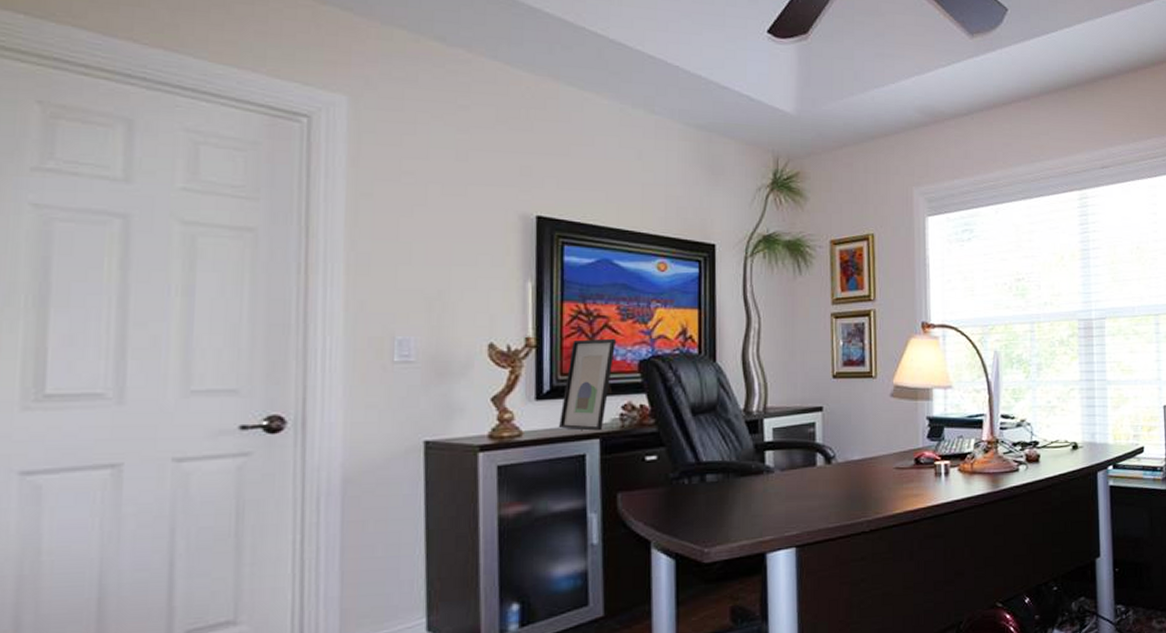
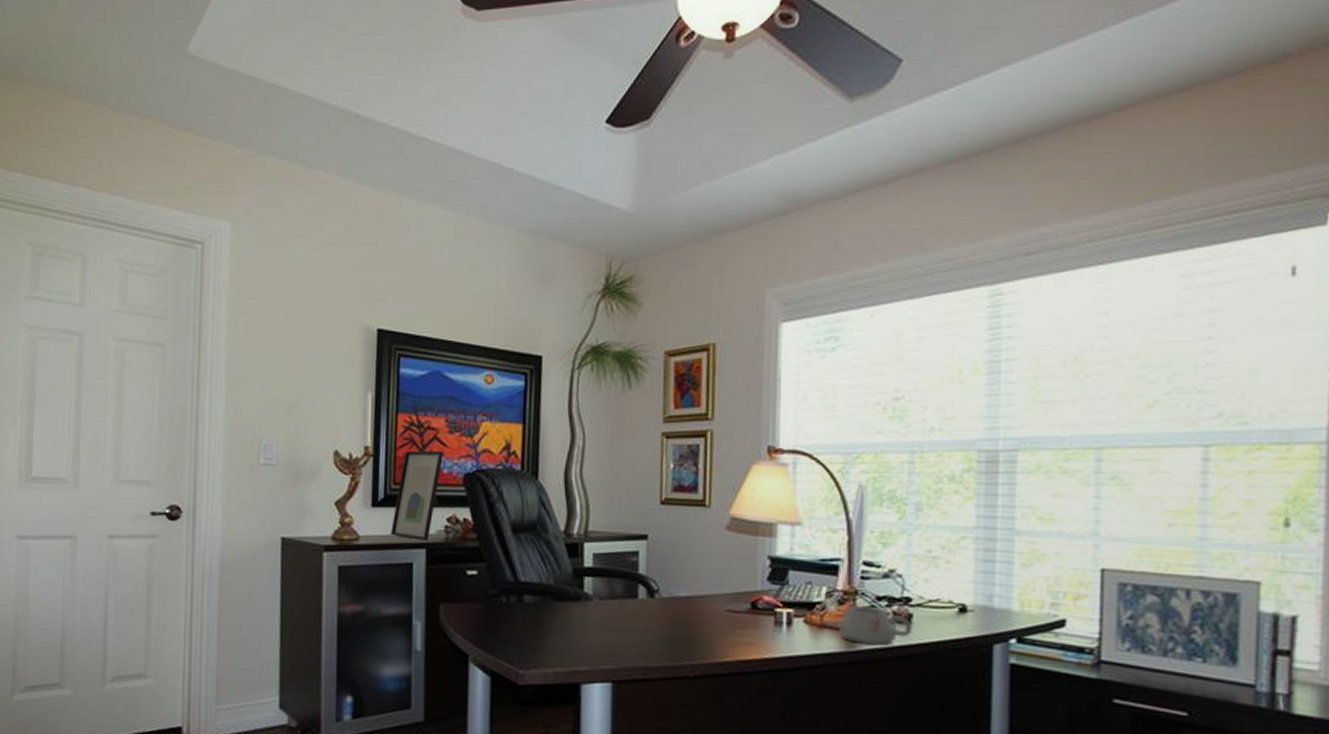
cup: none [985,452,1039,484] -> present [838,606,912,646]

